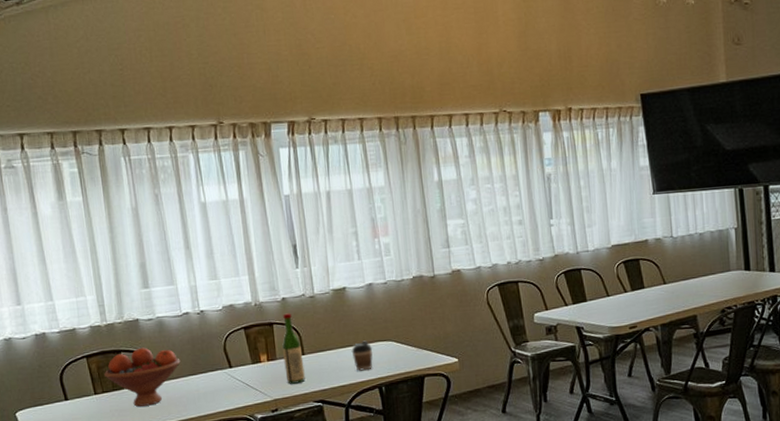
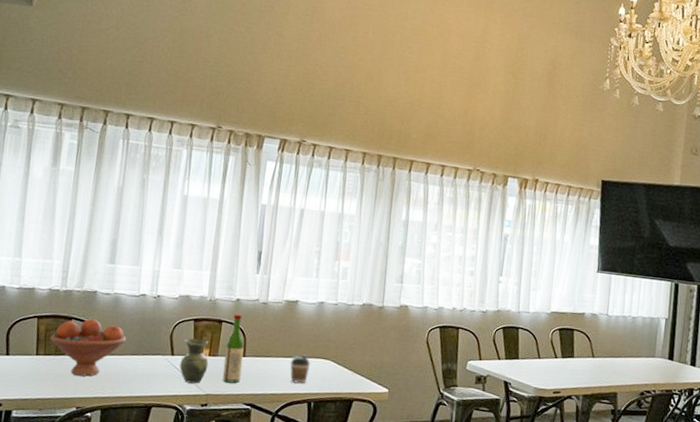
vase: none [239,346,270,392] -> present [179,338,209,384]

